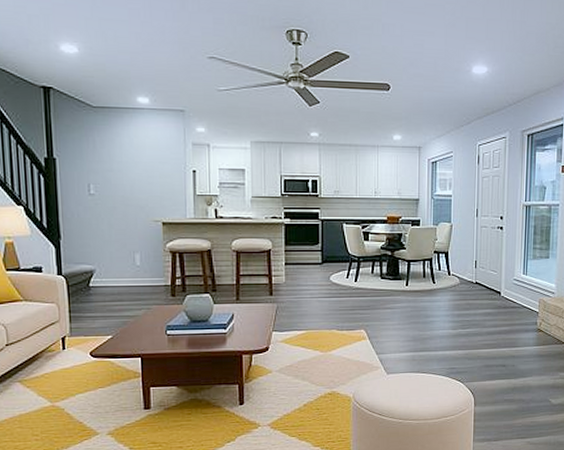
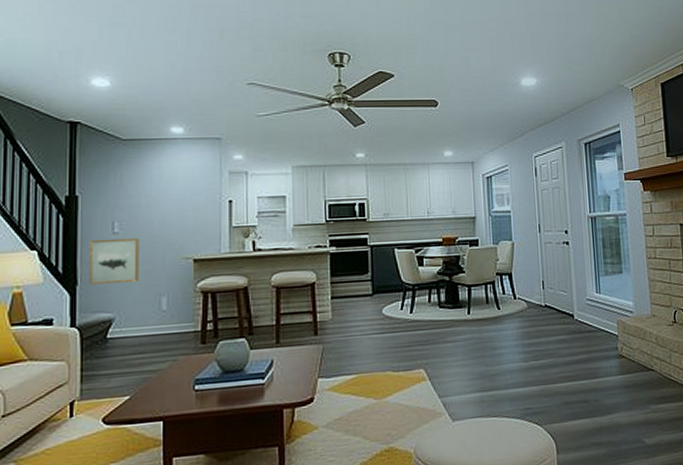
wall art: none [68,199,114,239] -> present [89,237,140,284]

